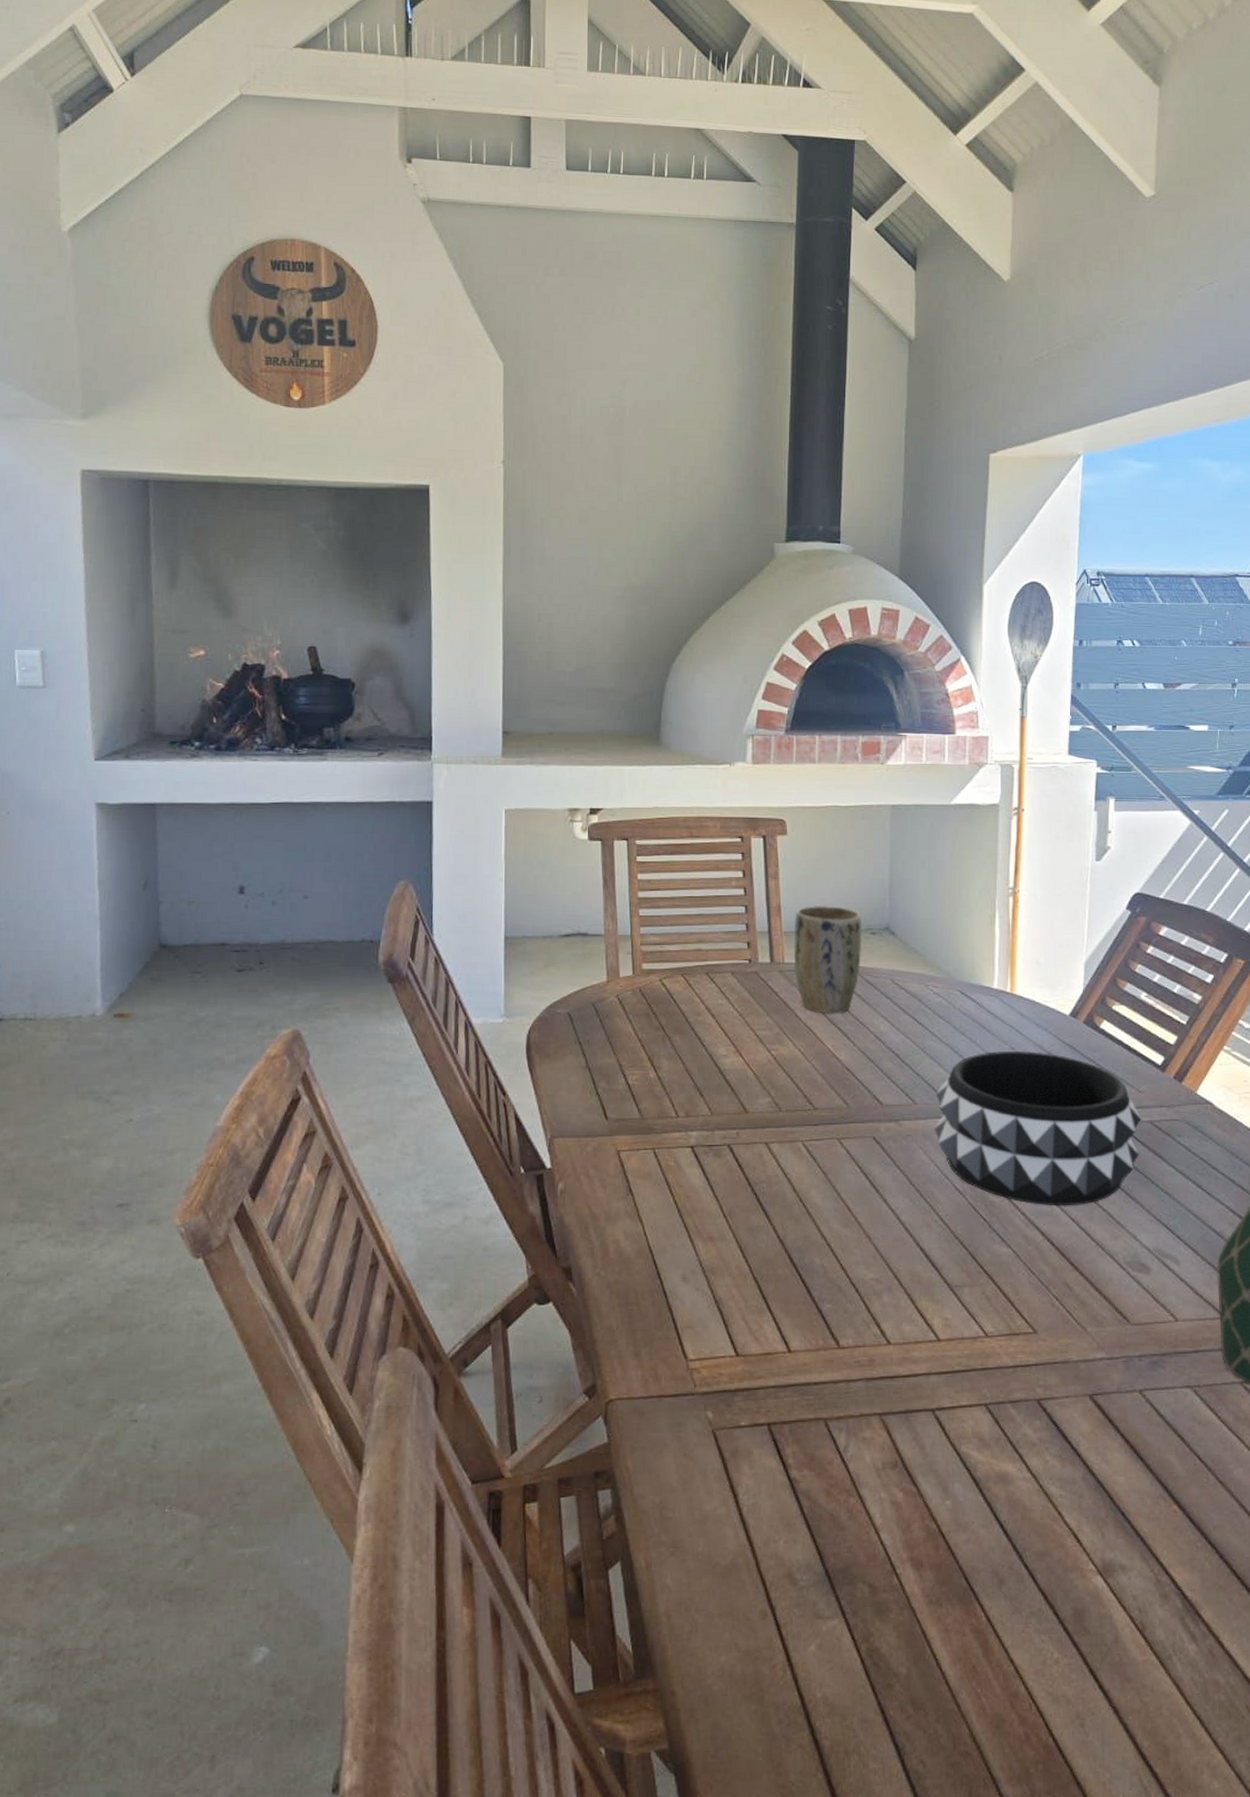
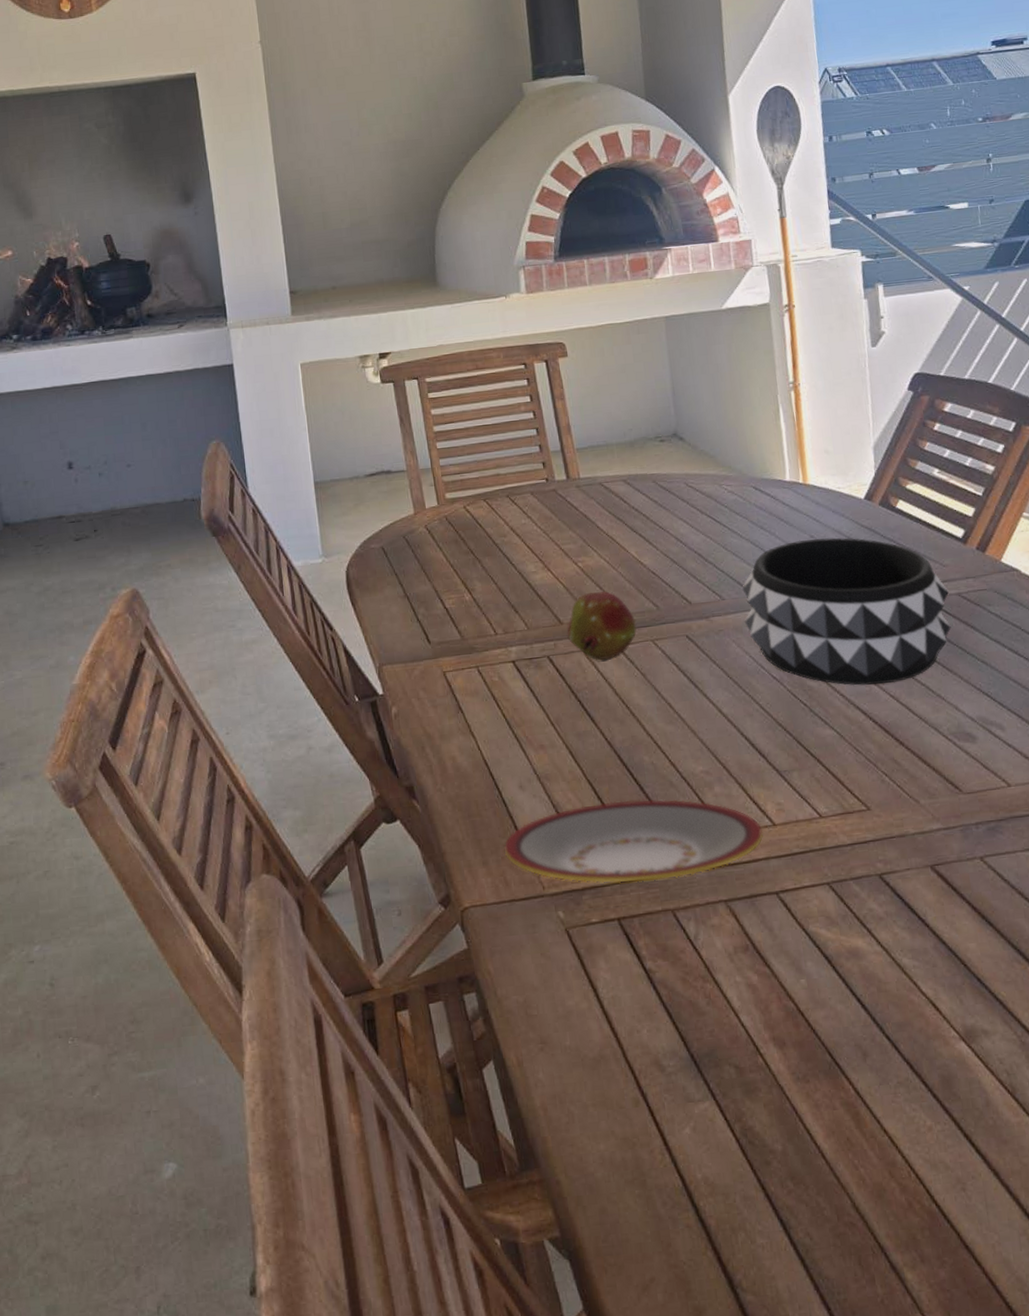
plate: none [658,1302,927,1387] -> present [503,799,764,883]
fruit: none [751,1082,823,1155] -> present [567,591,637,661]
plant pot: present [793,906,862,1014] -> none [585,419,654,523]

